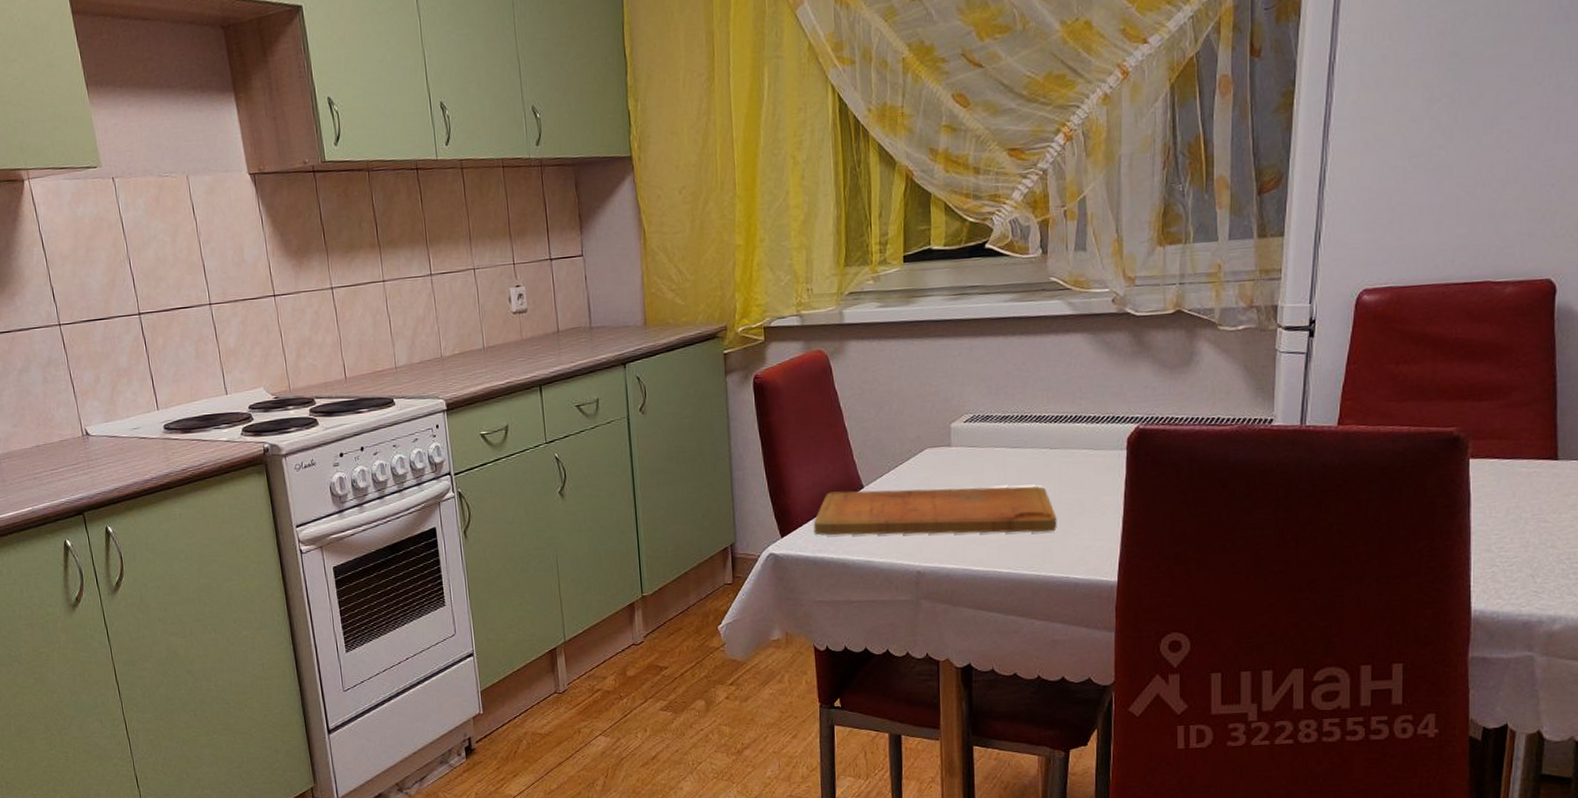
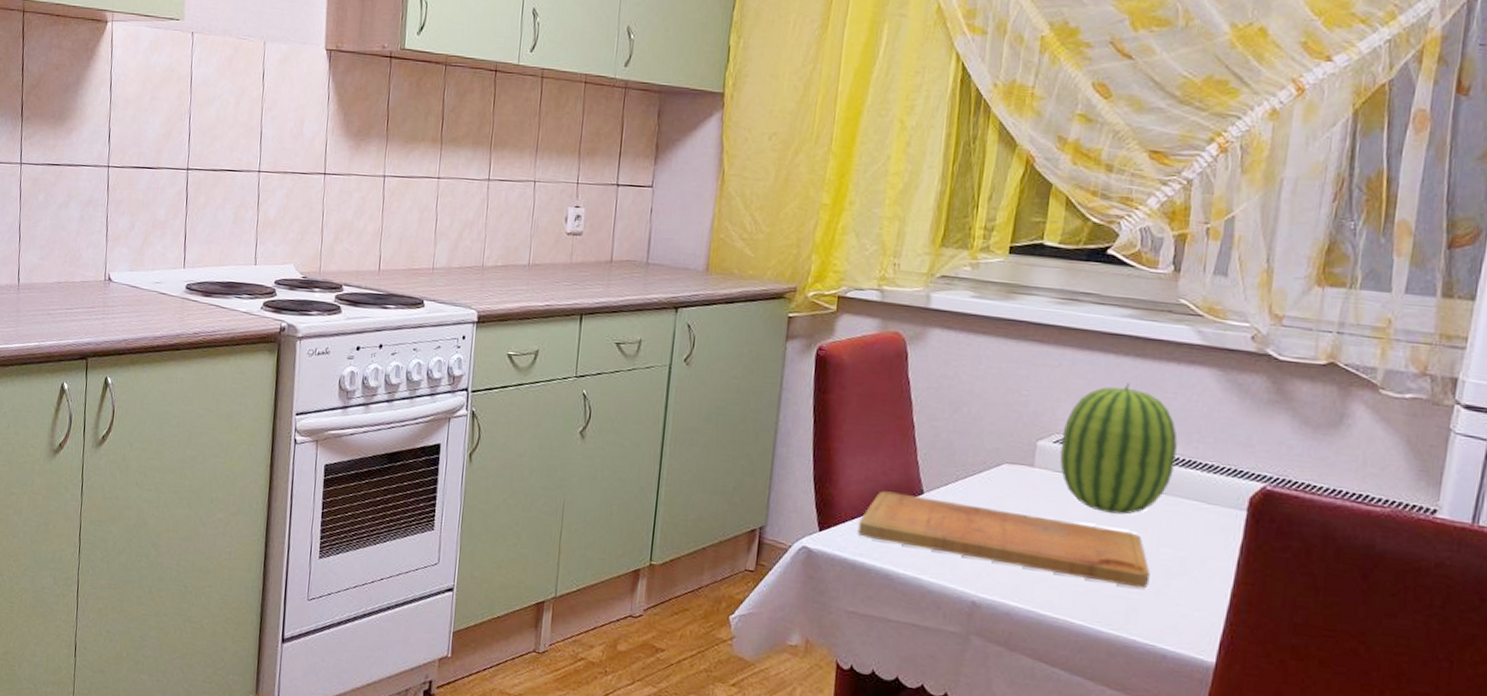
fruit: none [970,359,1065,474] -> present [1059,383,1178,515]

